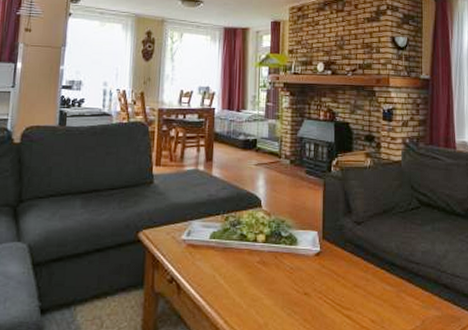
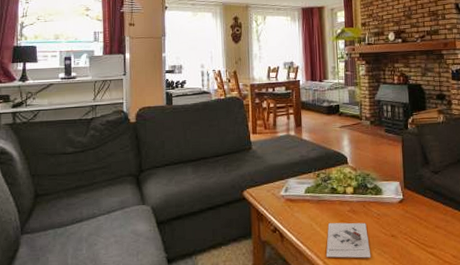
architectural model: none [227,274,279,319] -> present [326,222,370,258]

